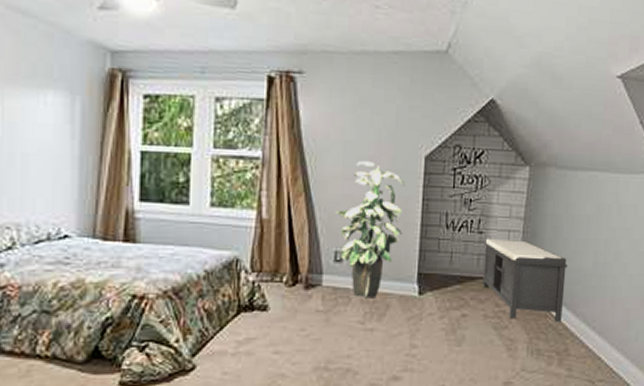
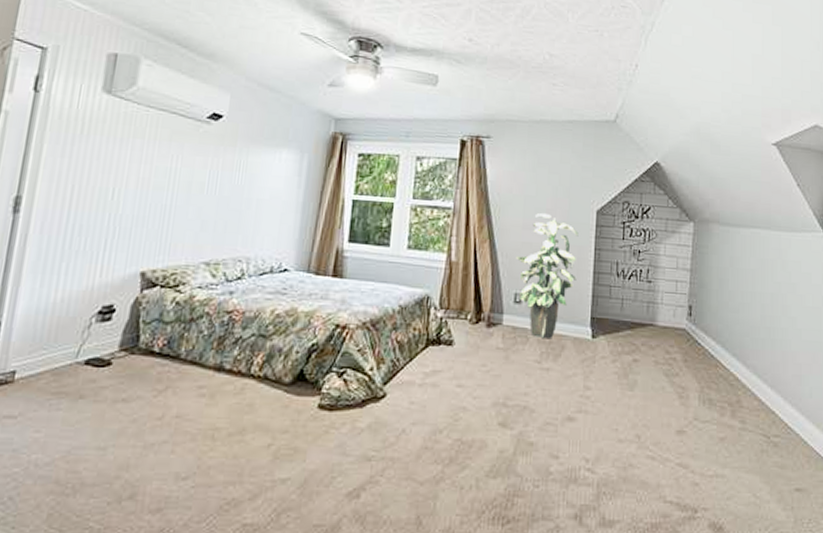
bench: present [482,238,568,323] -> none [653,287,735,373]

